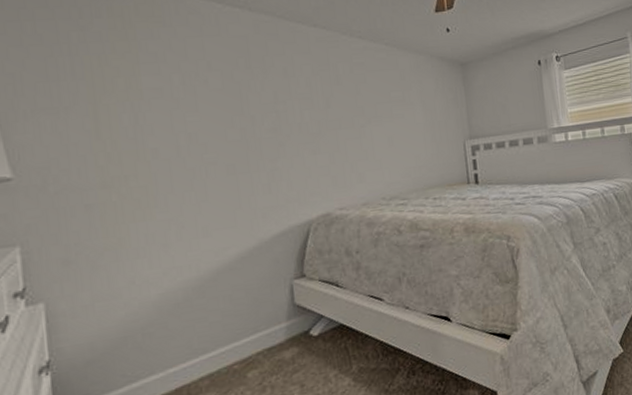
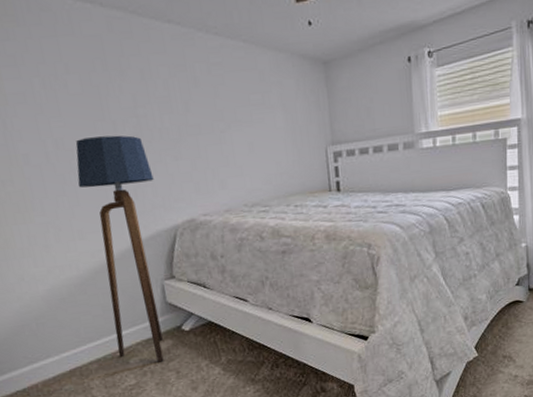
floor lamp: none [208,129,290,375] -> present [75,135,164,363]

